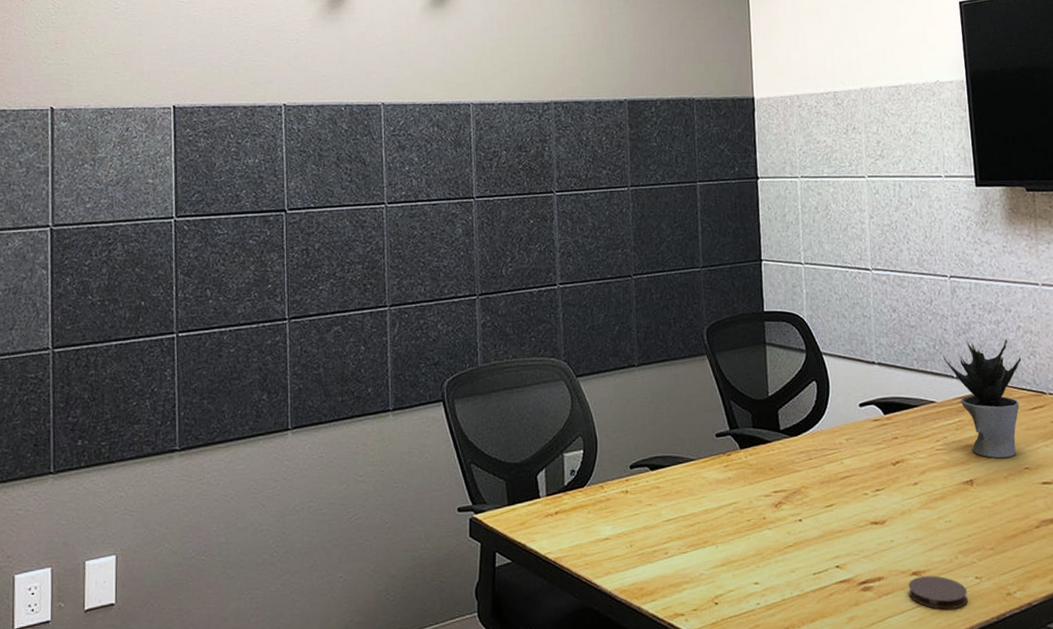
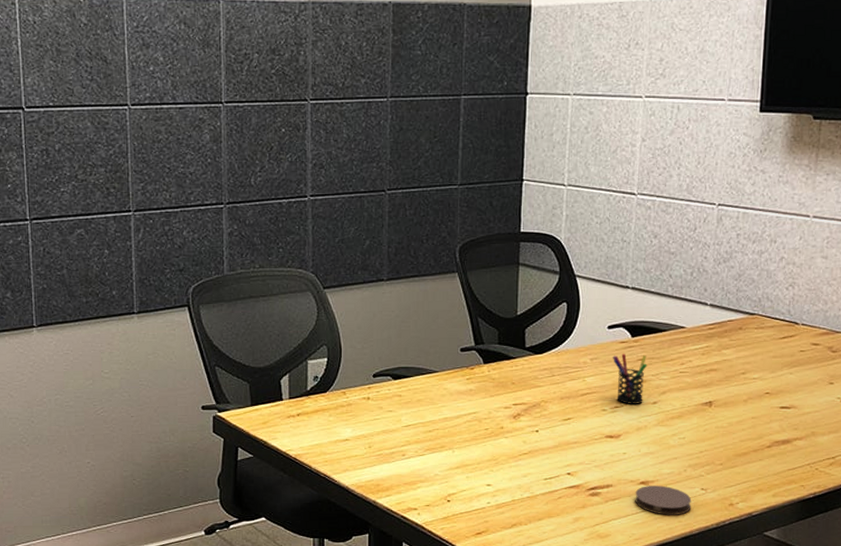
pen holder: none [867,432,904,487] -> present [612,353,647,404]
potted plant: present [943,339,1021,459] -> none [699,268,779,383]

